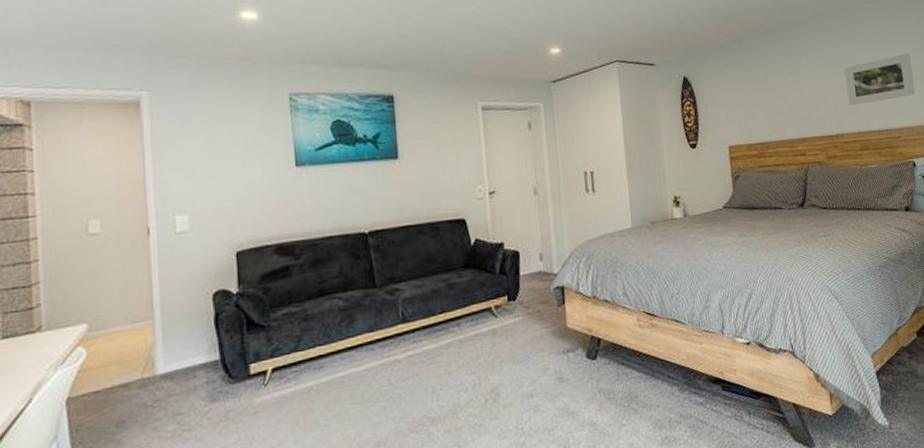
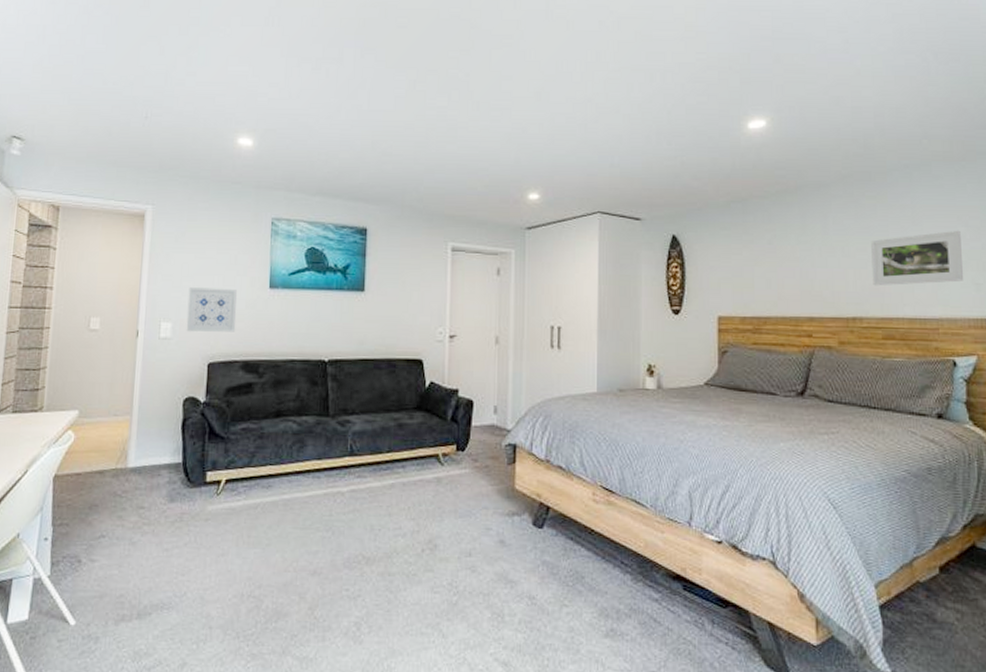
wall art: none [203,171,263,223] -> present [186,287,237,333]

